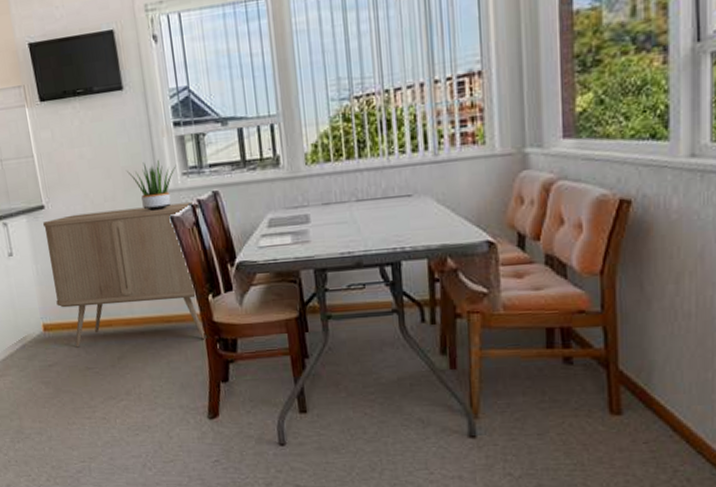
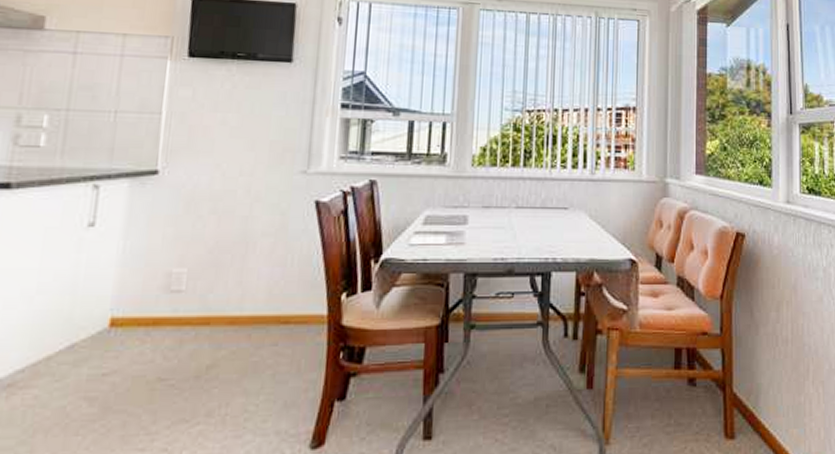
credenza: present [43,202,207,348] -> none [139,185,345,351]
potted plant: present [127,159,177,211] -> none [276,138,335,193]

